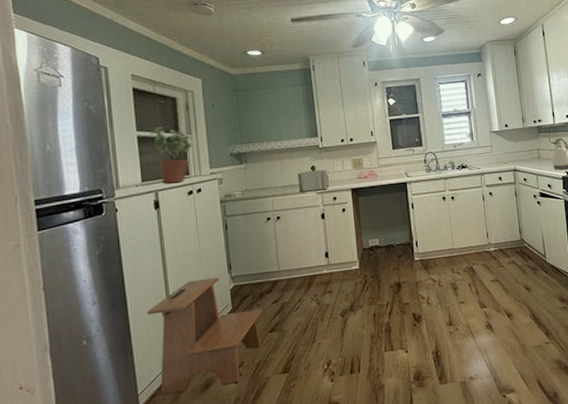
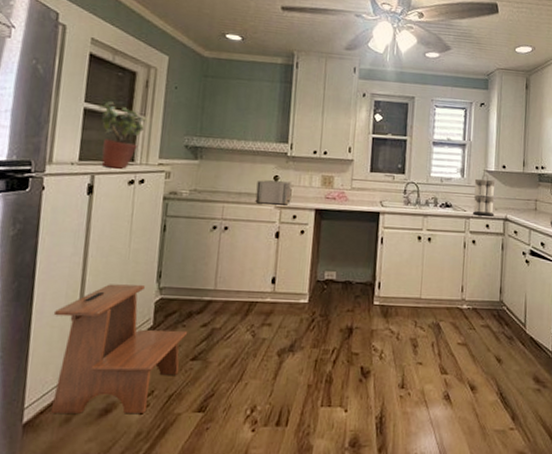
spice rack: none [483,134,505,171] -> present [473,174,496,217]

